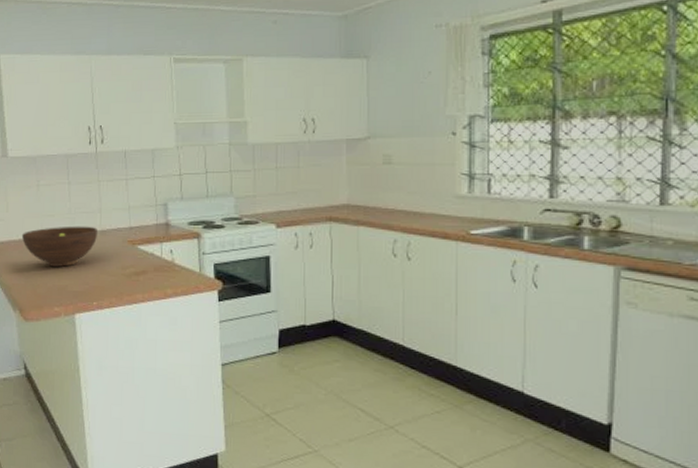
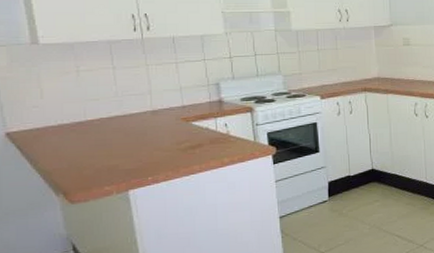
fruit bowl: present [21,226,98,267] -> none [61,107,150,148]

